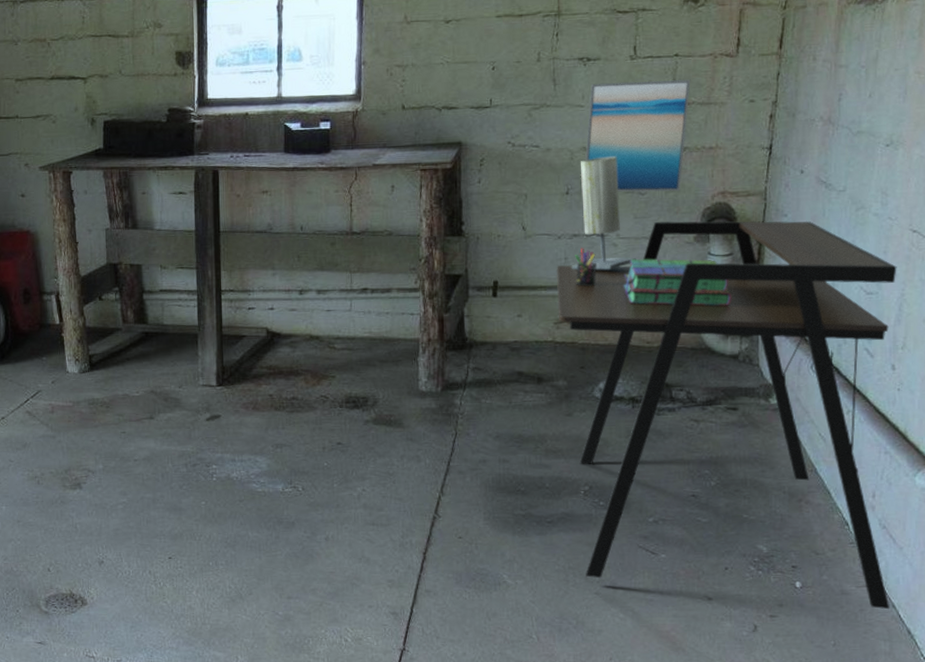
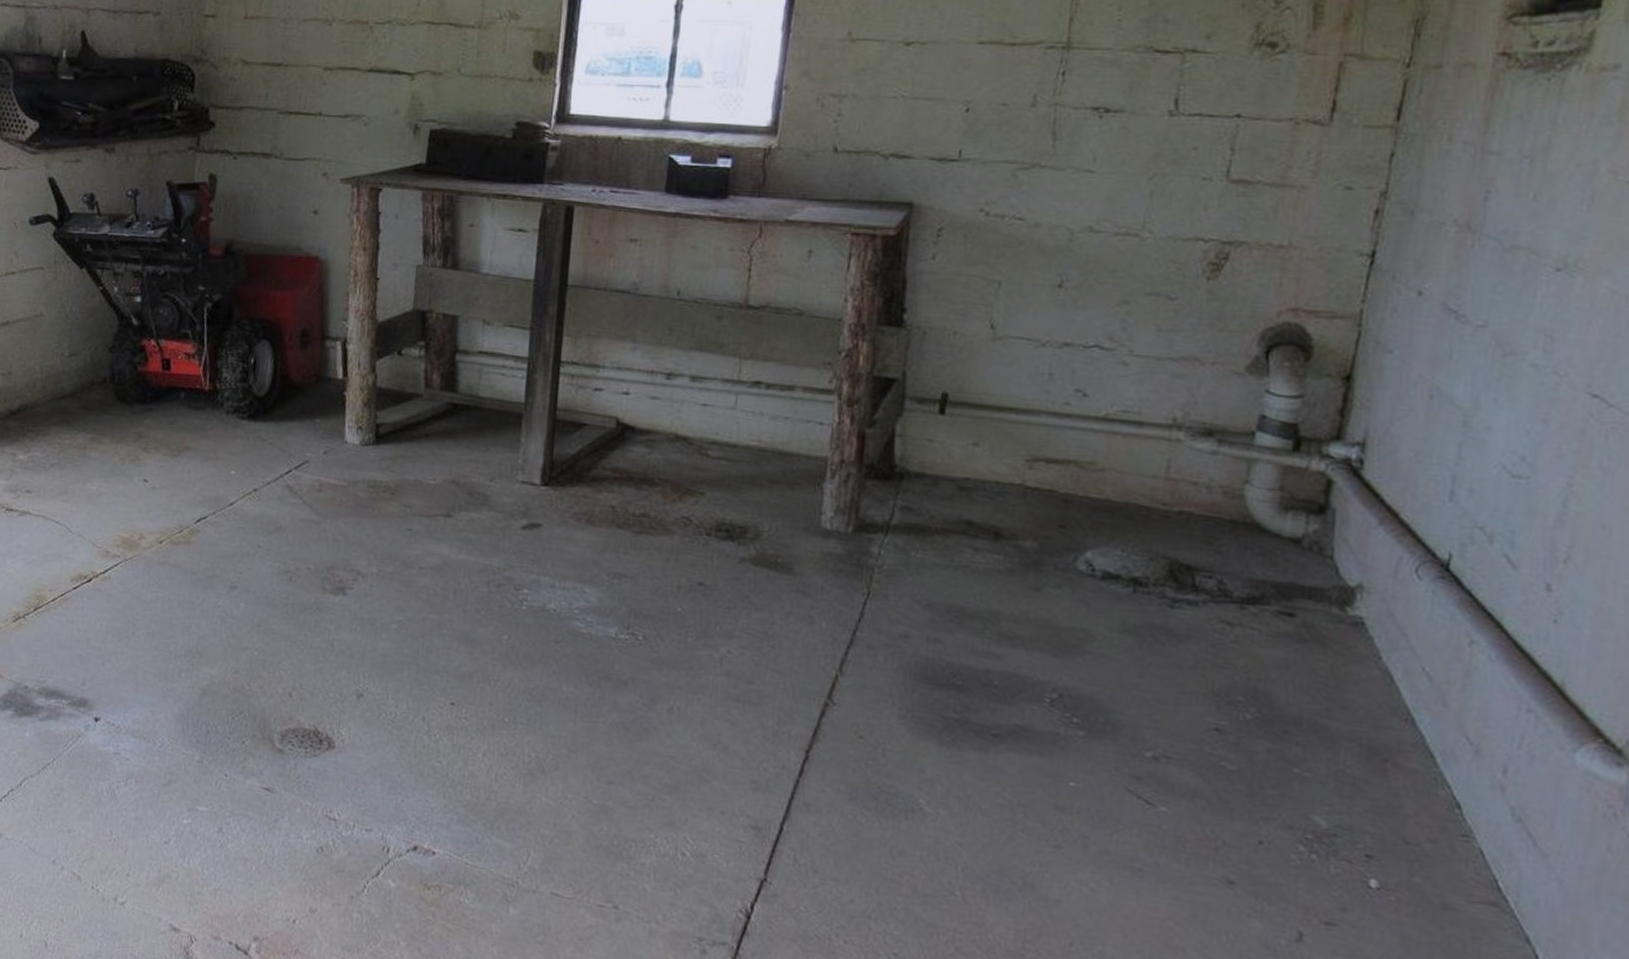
desk: present [557,220,897,610] -> none [1032,338,1563,944]
table lamp: present [572,156,636,270] -> none [1058,242,1155,397]
pen holder: present [575,248,598,286] -> none [1062,362,1097,416]
wall art: present [585,79,691,192] -> none [1091,142,1257,301]
stack of books: present [624,259,732,306] -> none [1134,386,1298,468]

